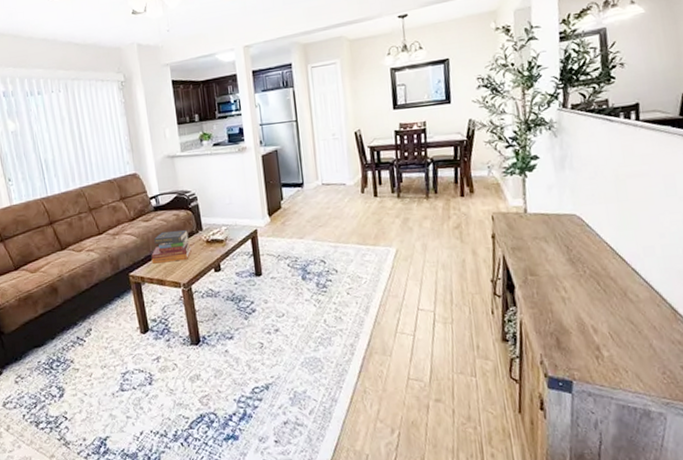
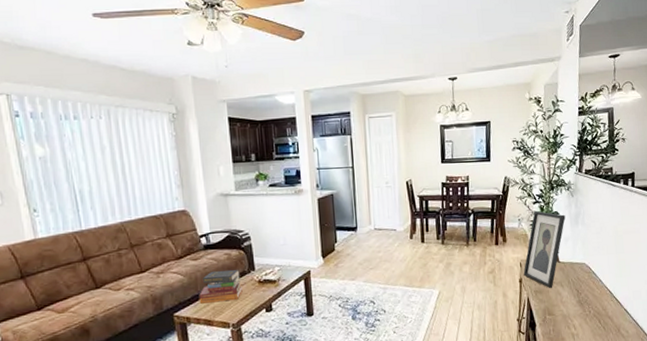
picture frame: none [496,155,548,245] -> present [523,210,566,289]

